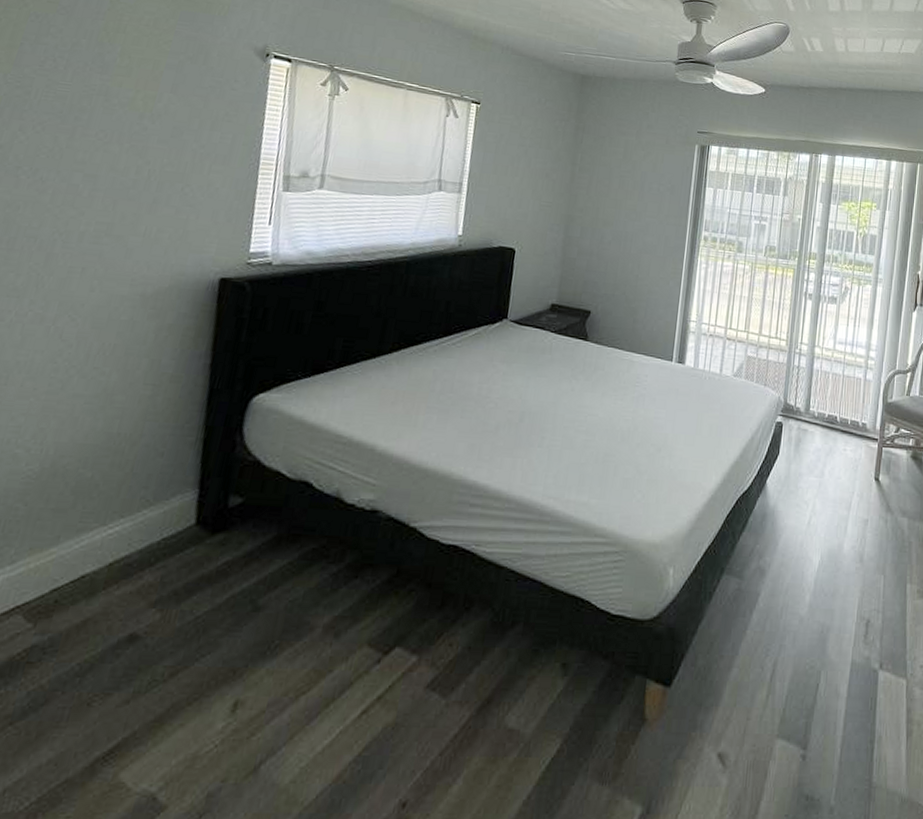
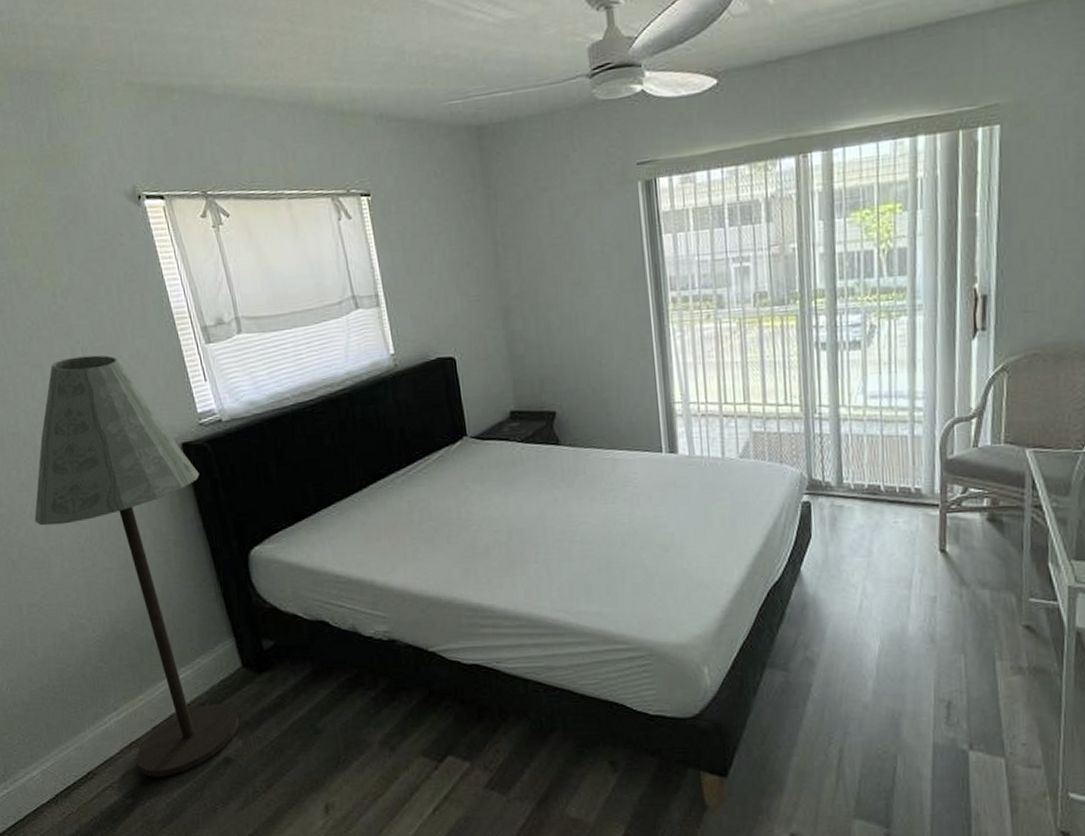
floor lamp: none [9,175,228,656] -> present [34,355,239,778]

